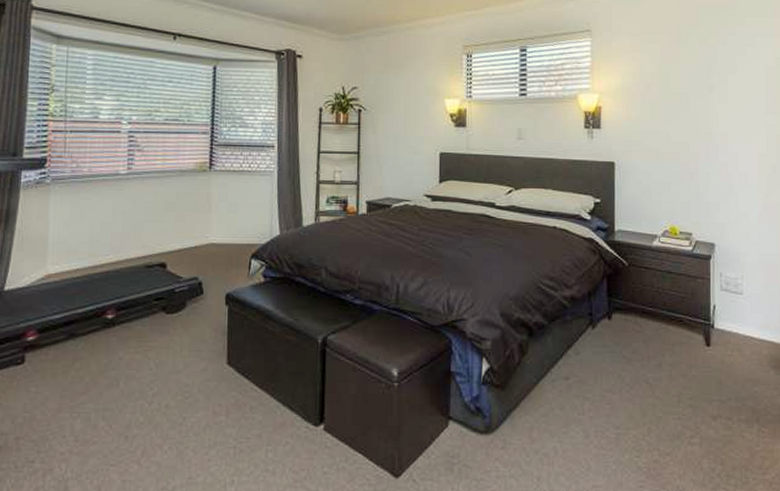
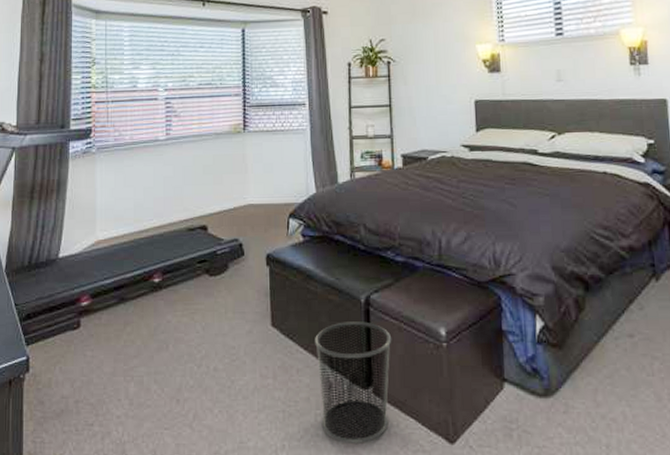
waste bin: none [270,361,346,478] -> present [315,321,392,443]

